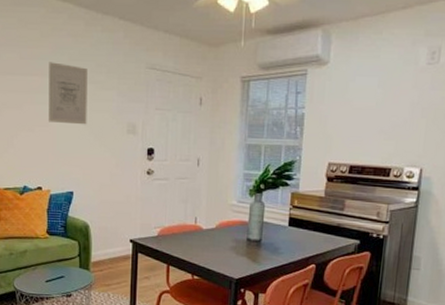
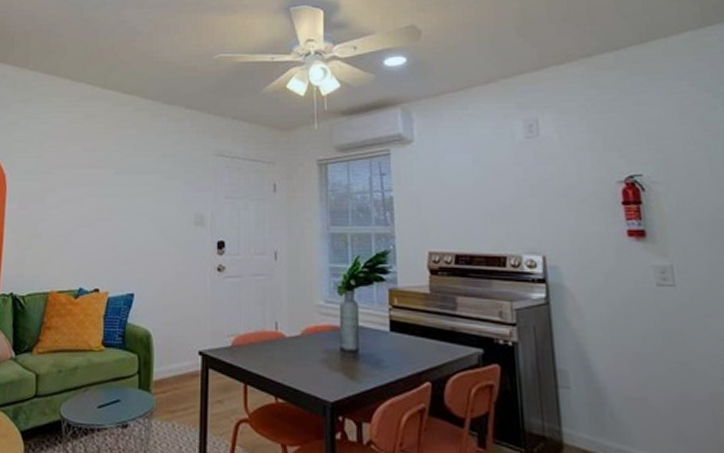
wall art: present [49,62,88,125] -> none [110,153,153,218]

